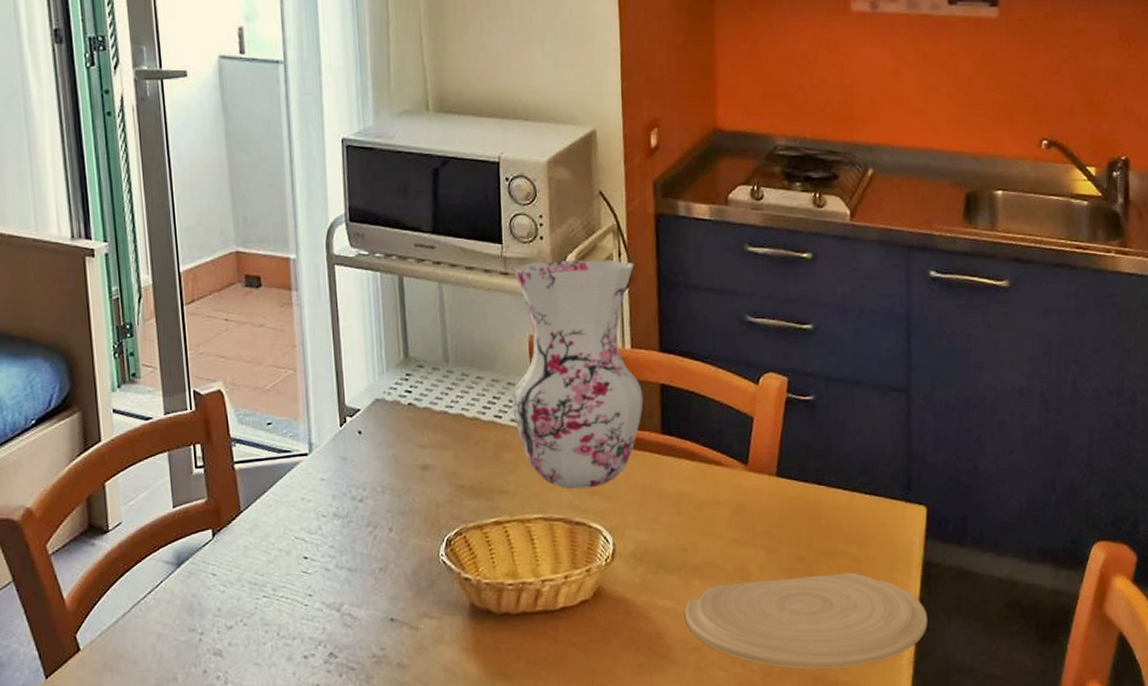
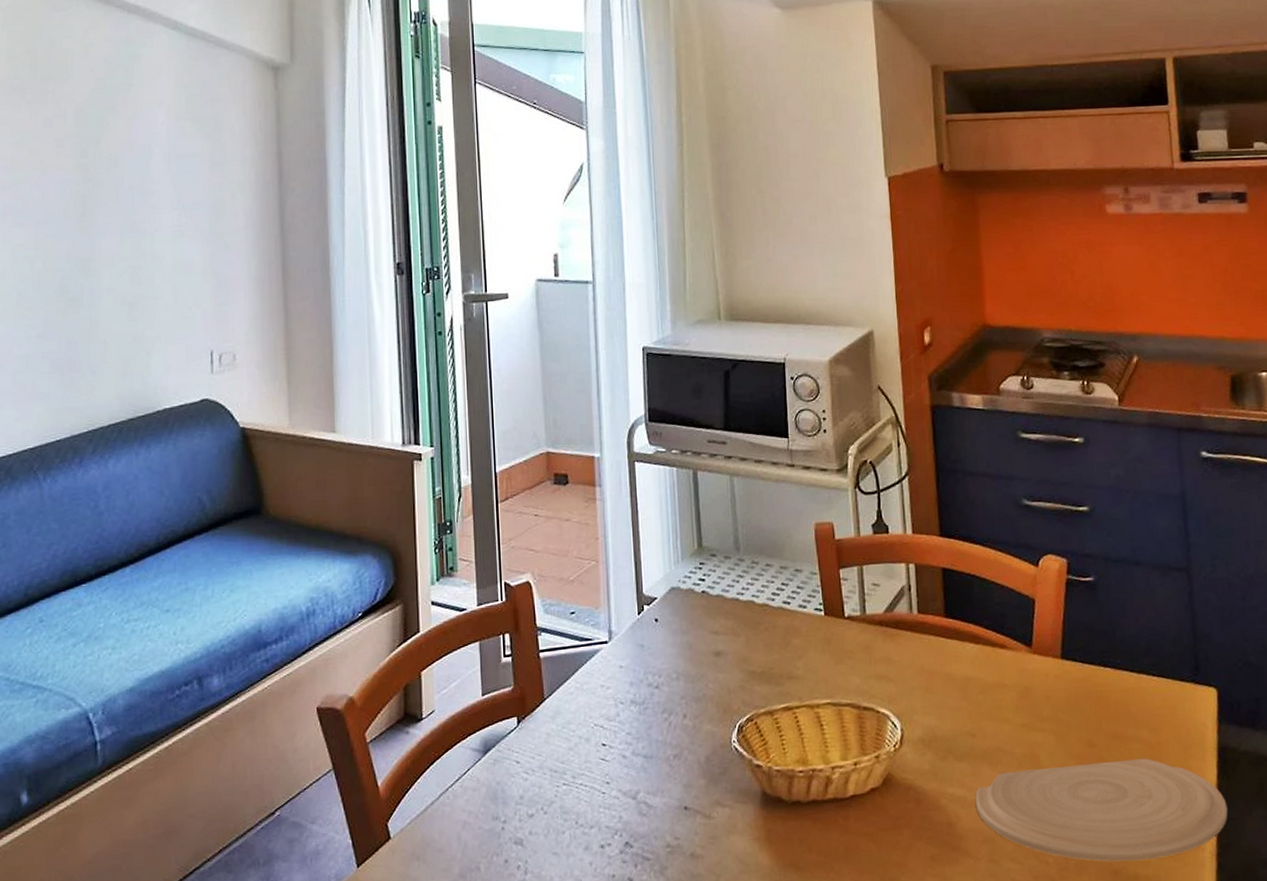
vase: present [512,259,643,489] -> none [798,449,926,674]

